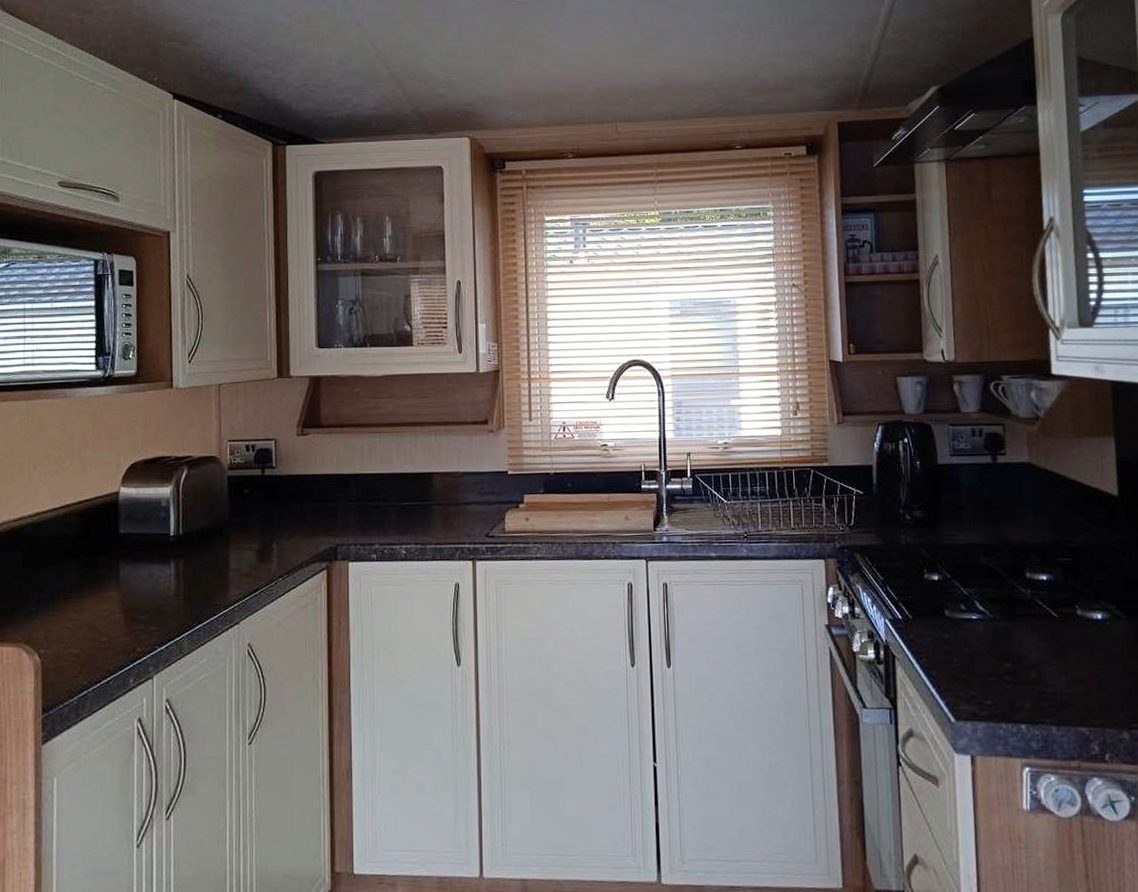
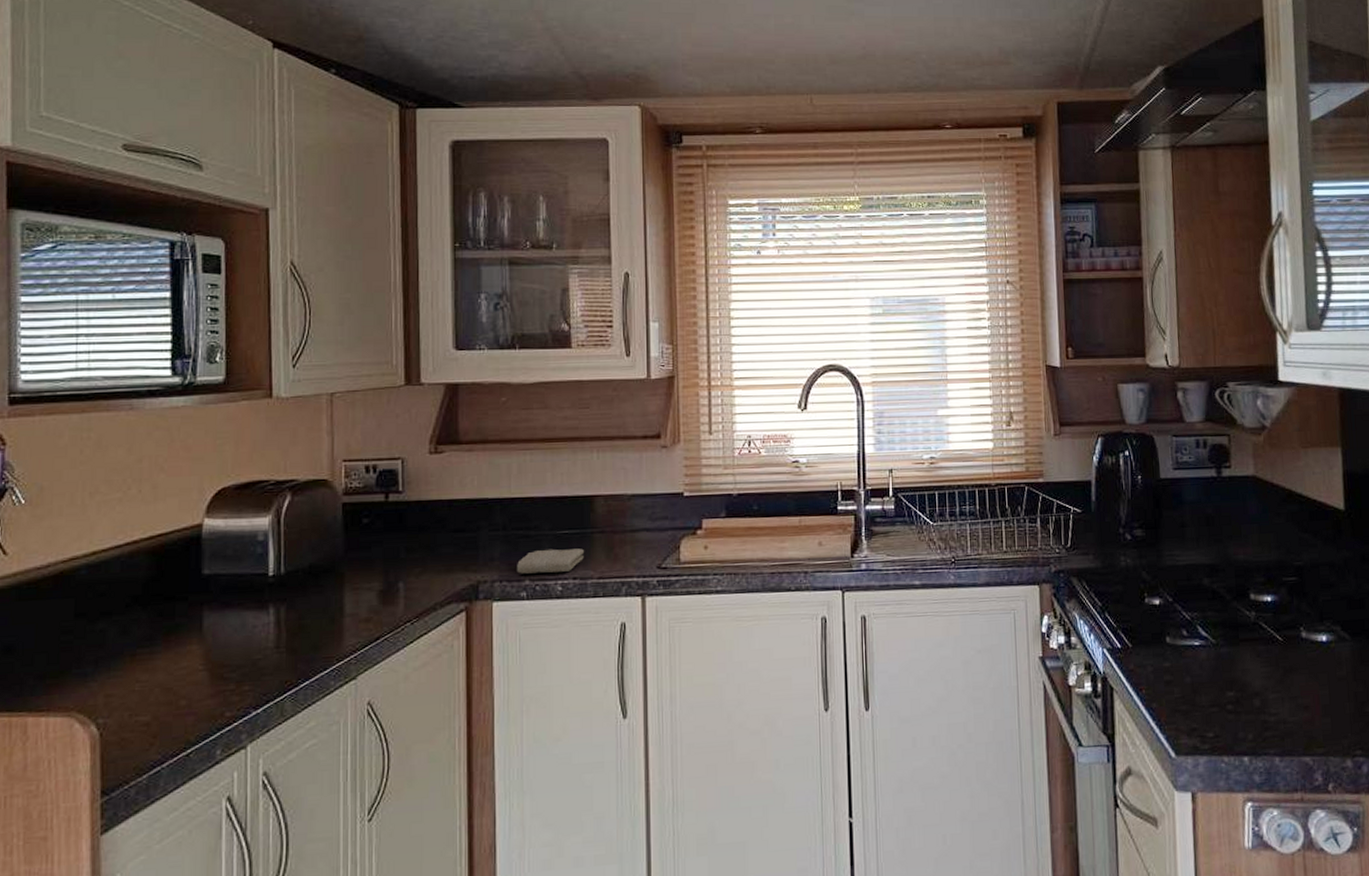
washcloth: none [369,518,424,539] -> present [517,548,584,574]

